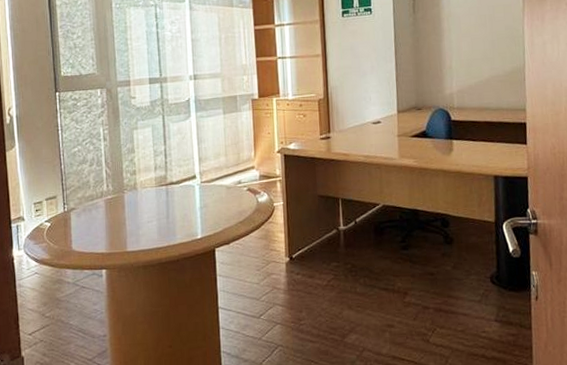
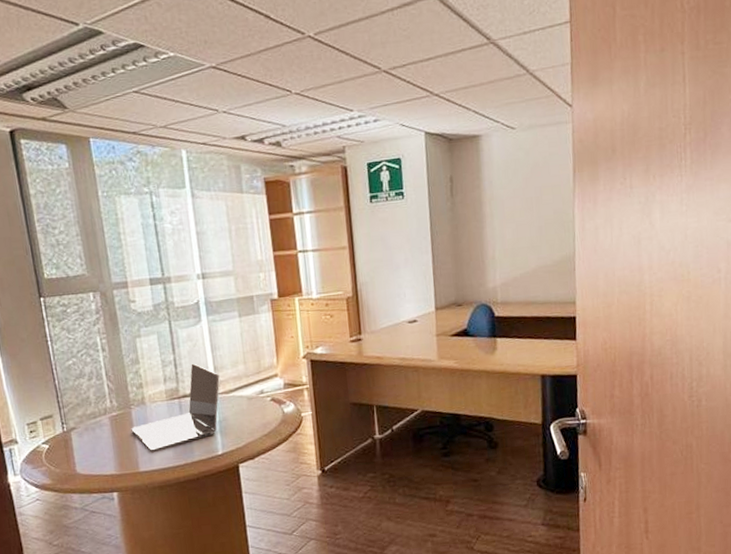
laptop: none [123,154,203,234] -> present [131,363,220,452]

